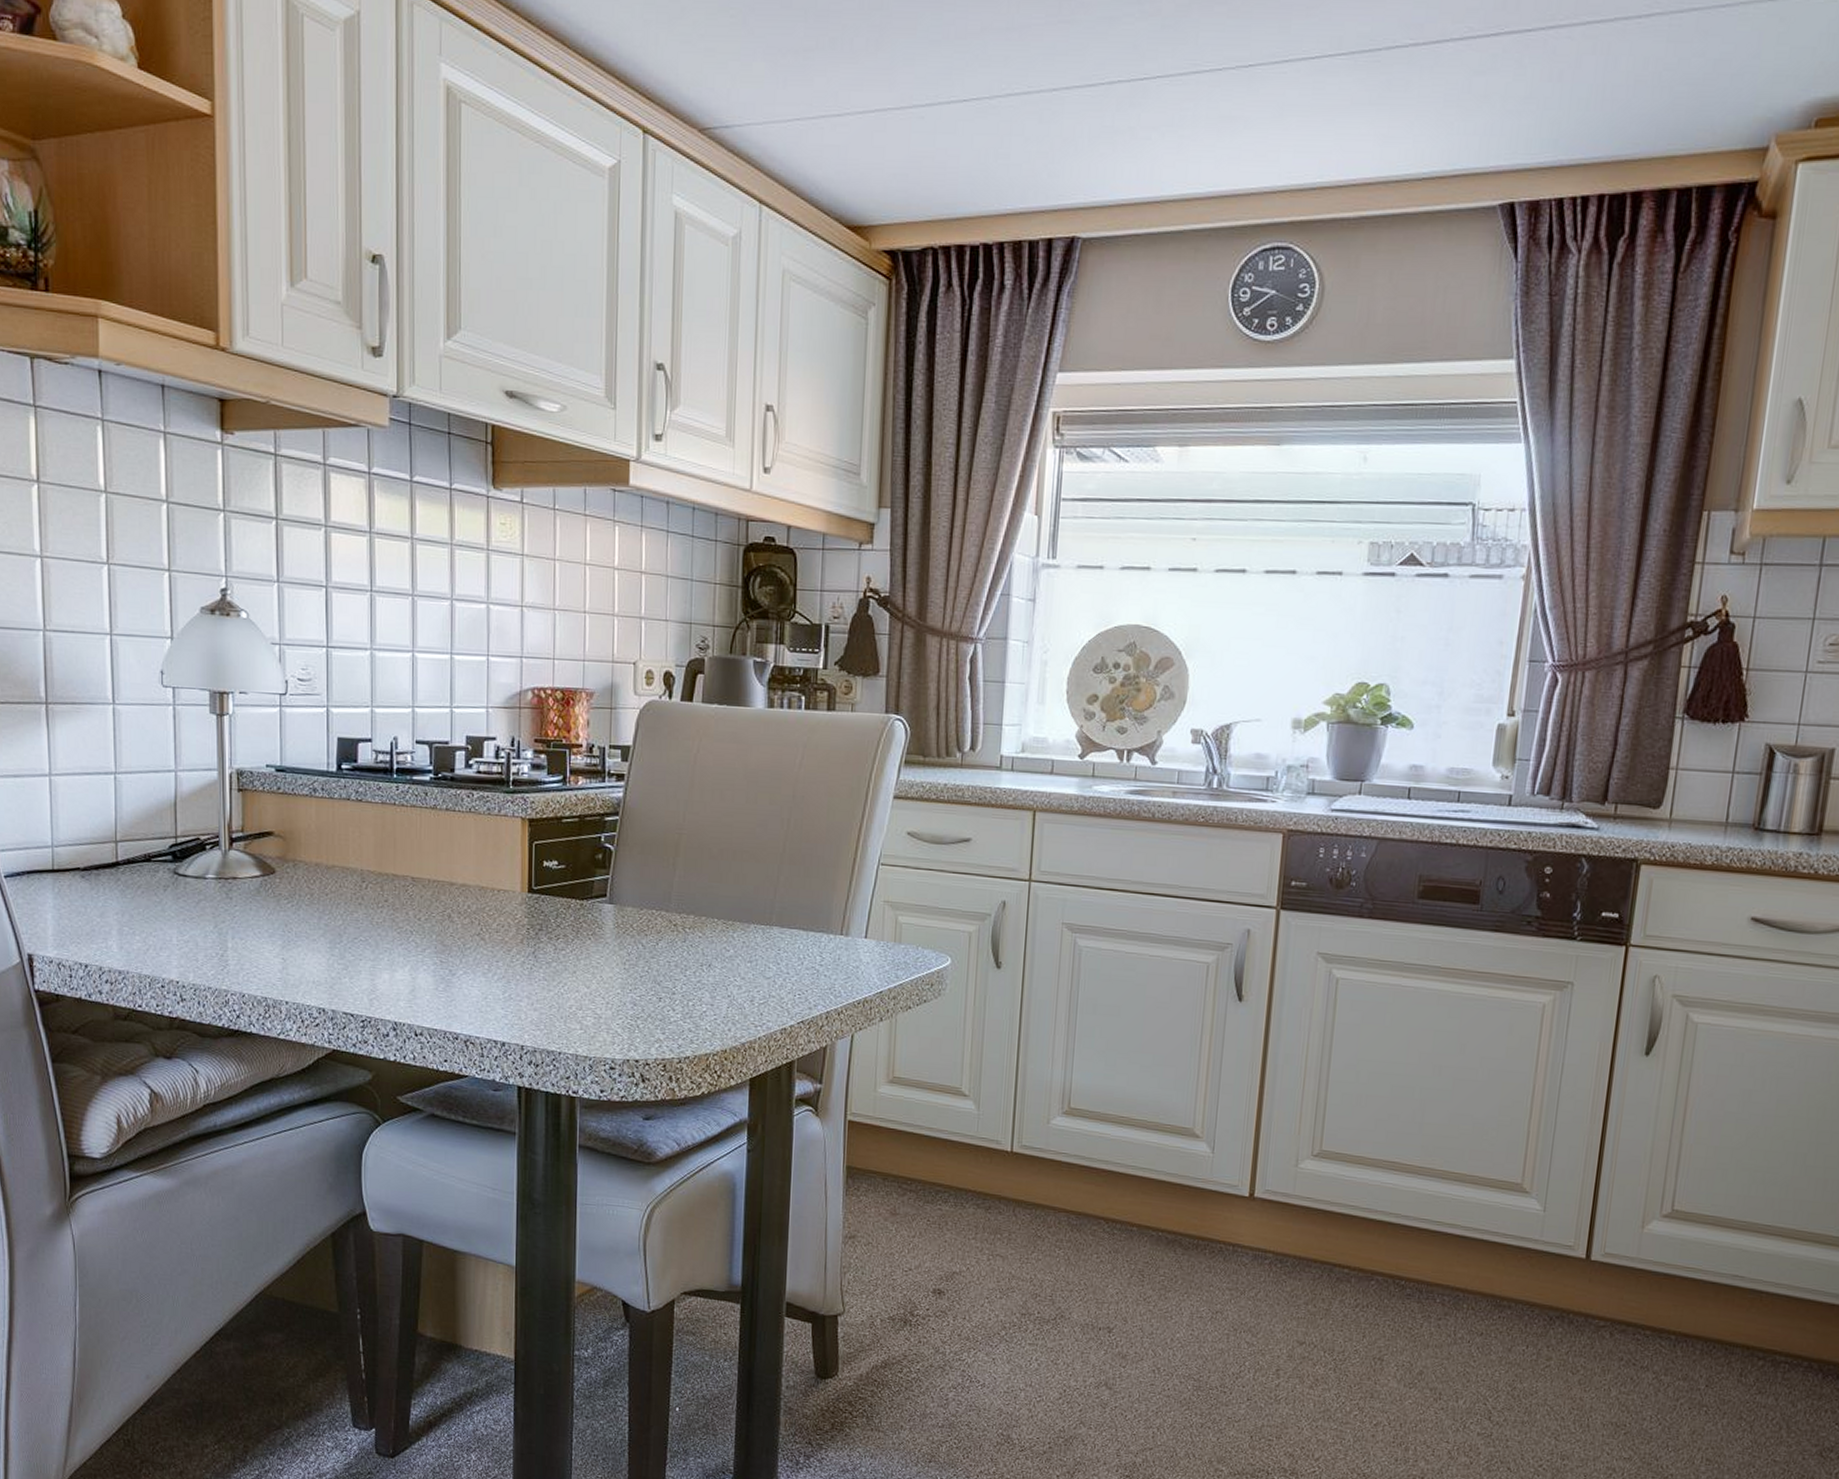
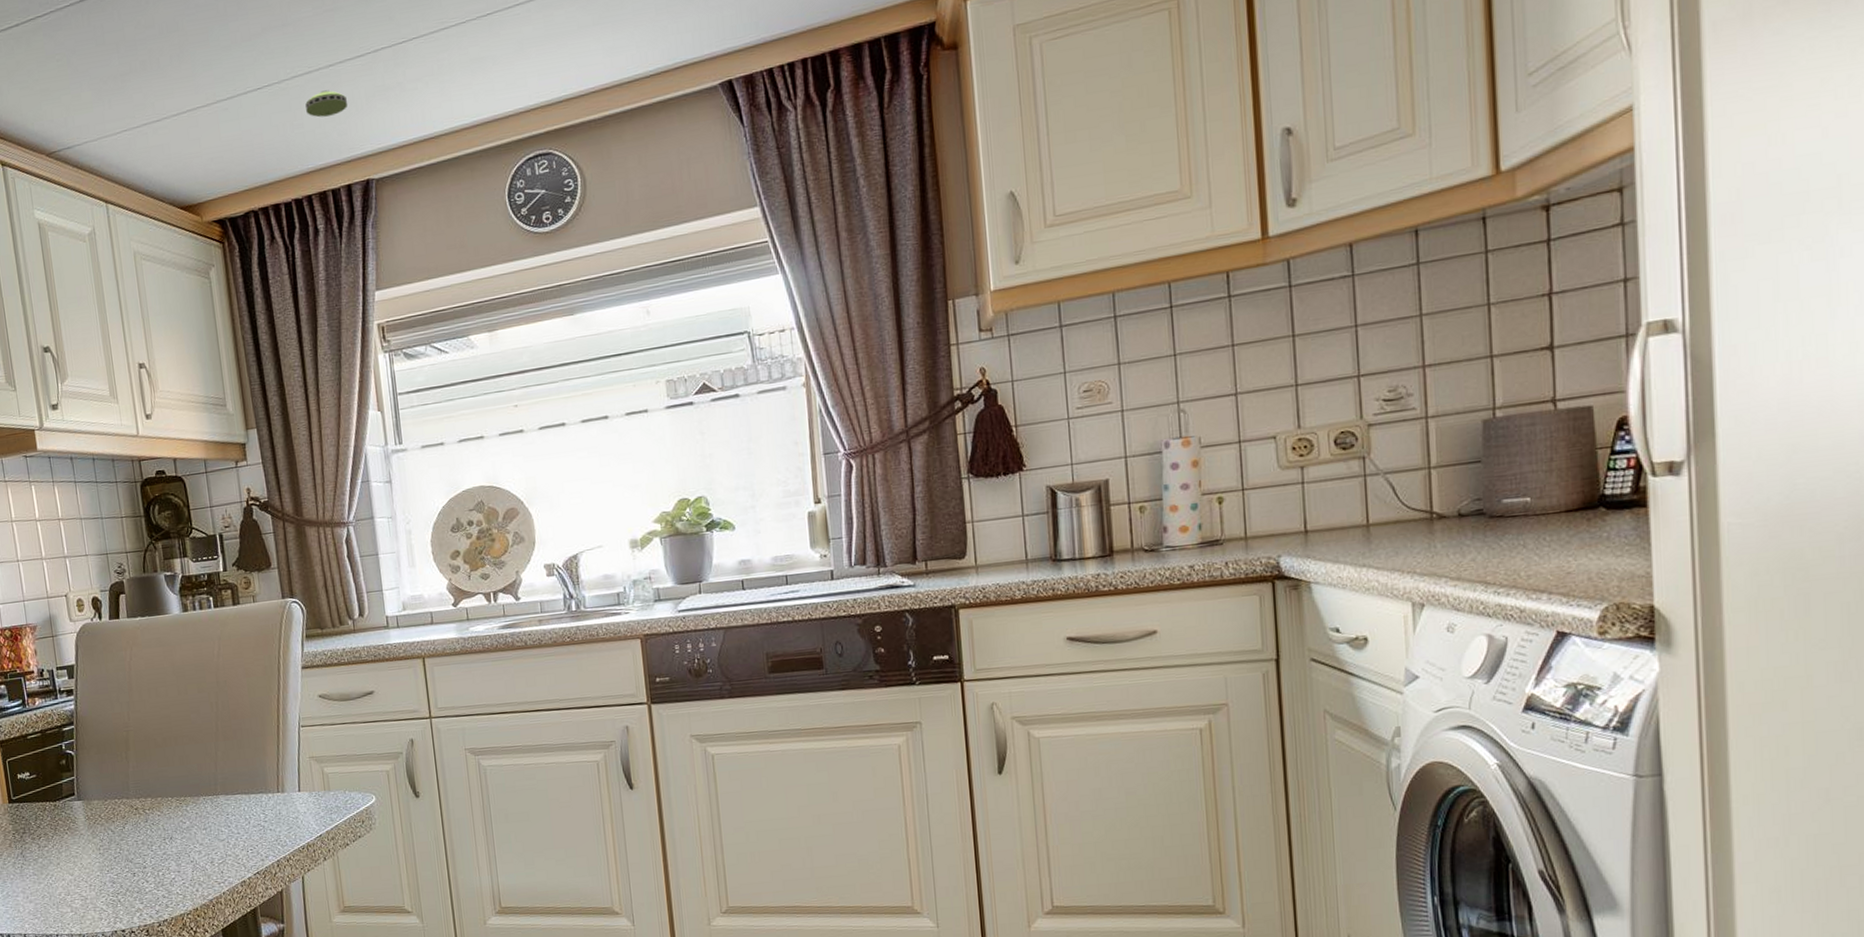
smoke detector: none [1016,119,1066,151] -> present [305,90,347,118]

